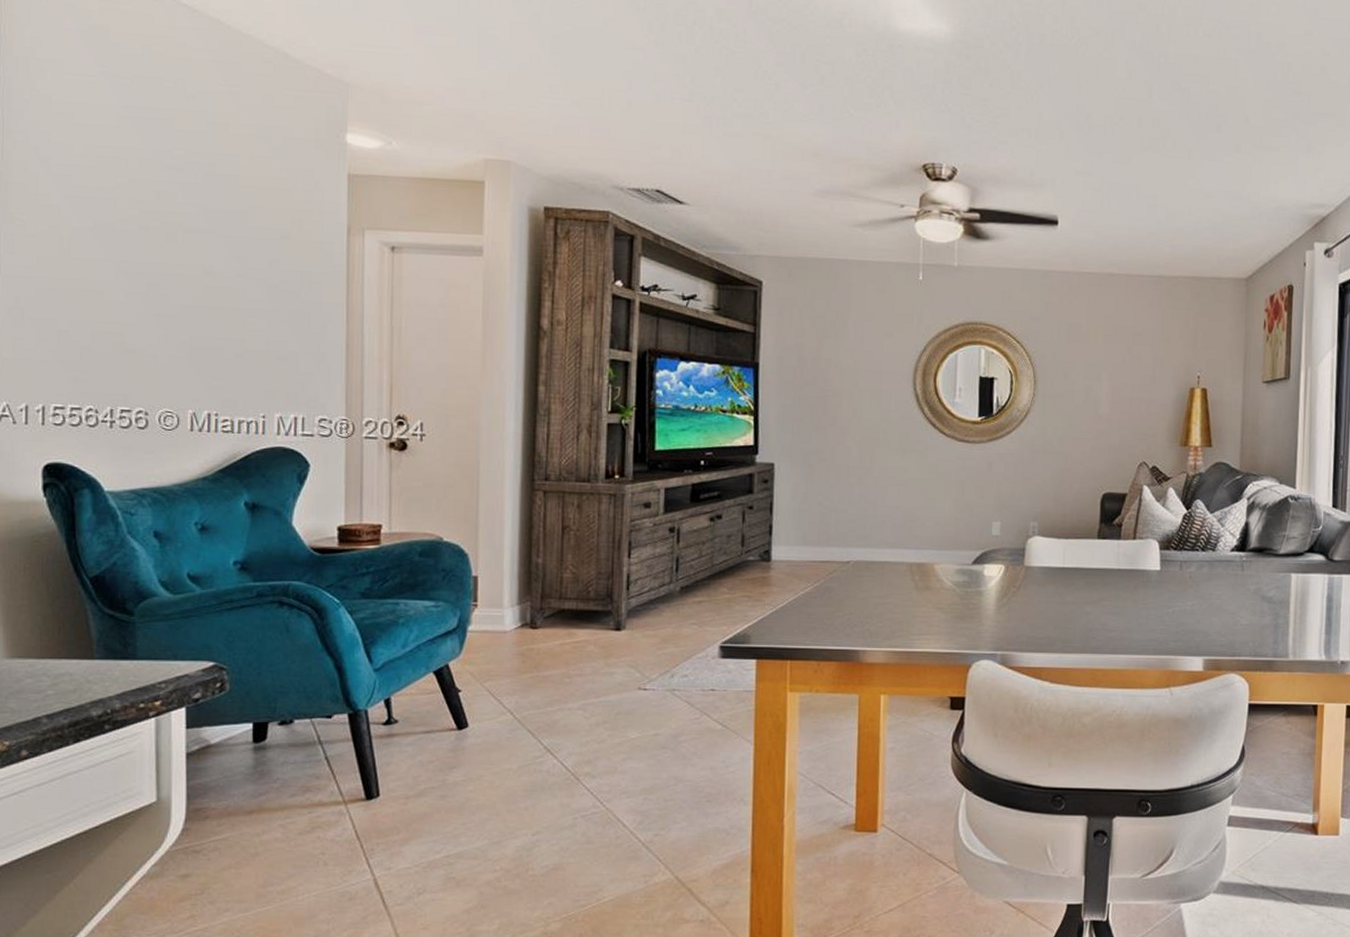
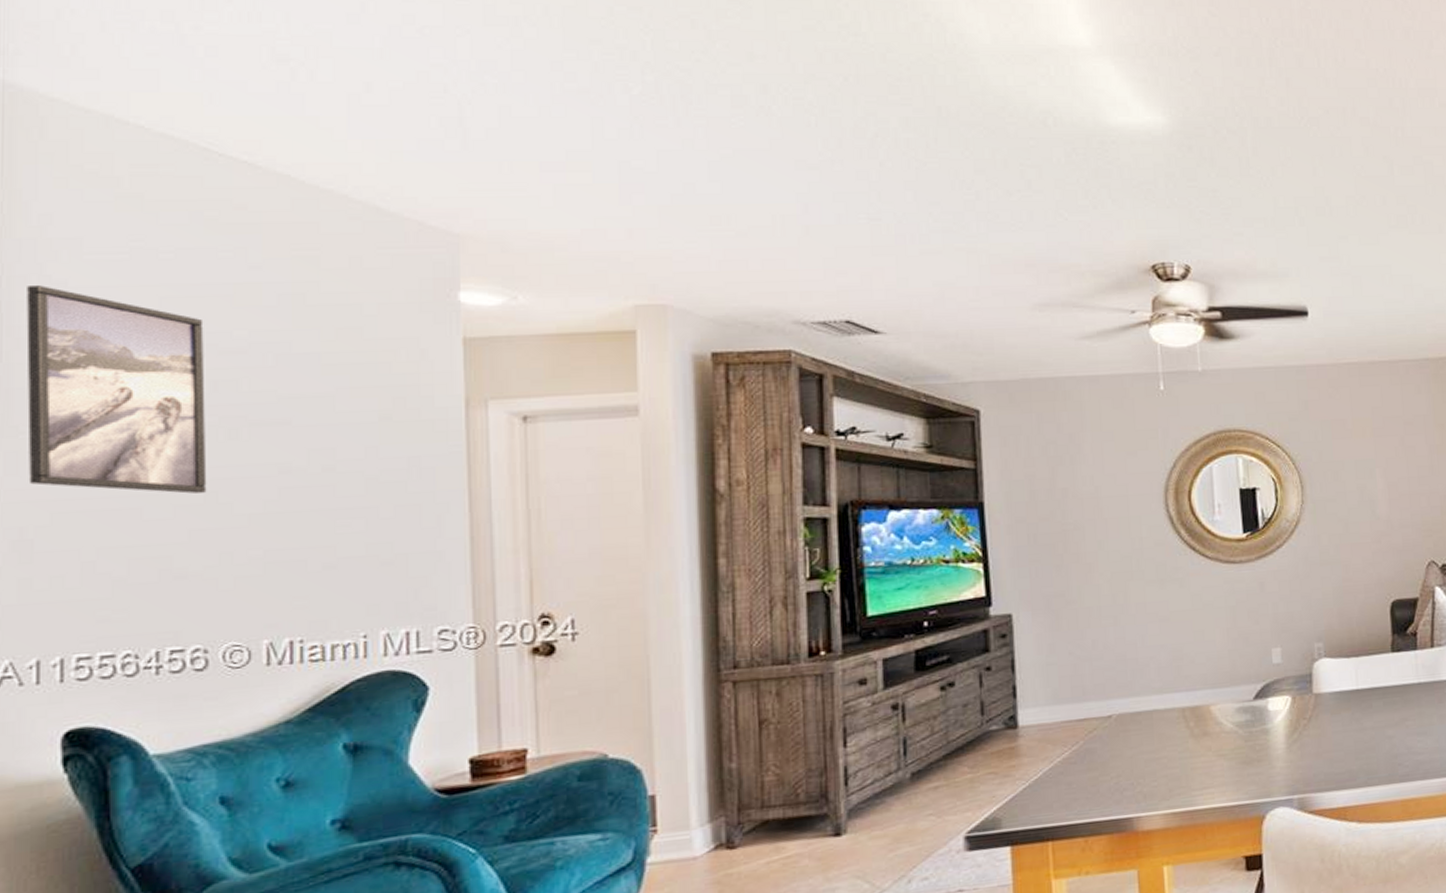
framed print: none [21,97,151,284] -> present [26,285,207,494]

